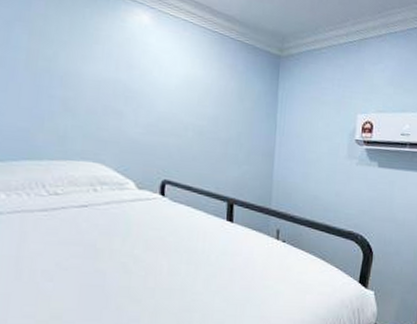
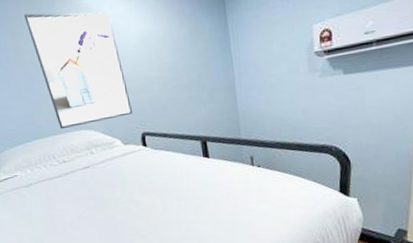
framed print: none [51,16,158,157] -> present [24,12,133,130]

